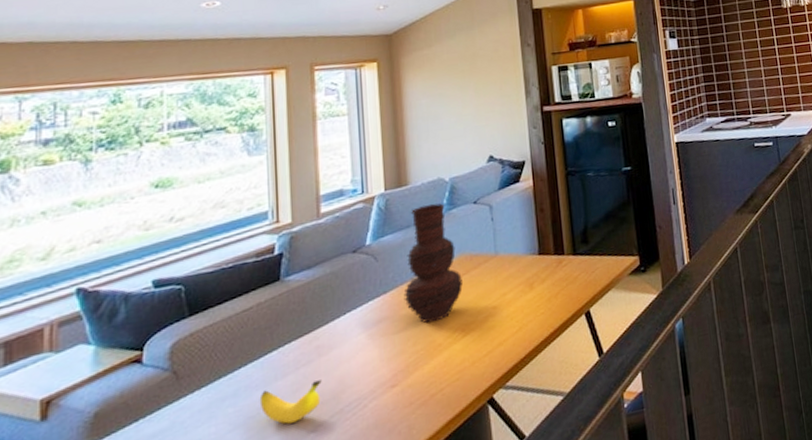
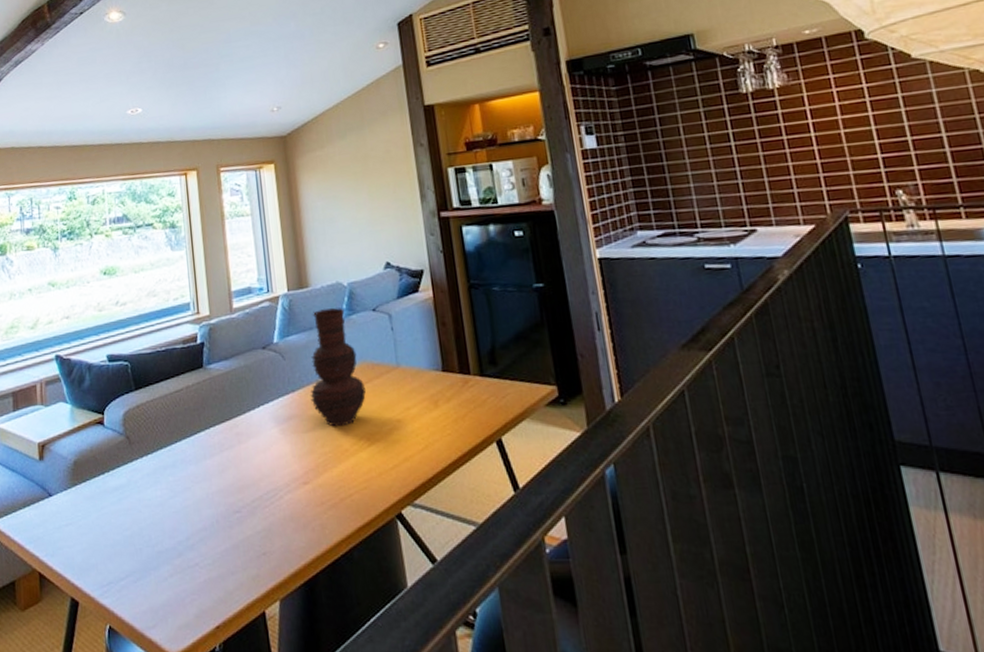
banana: present [259,380,322,424] -> none [193,465,243,500]

